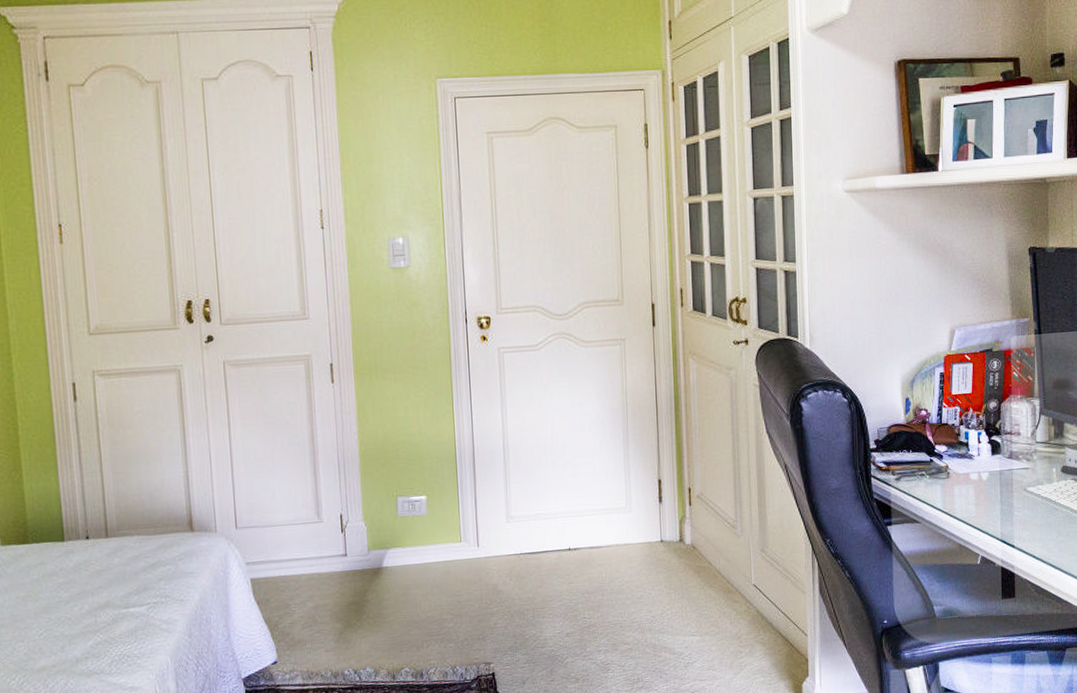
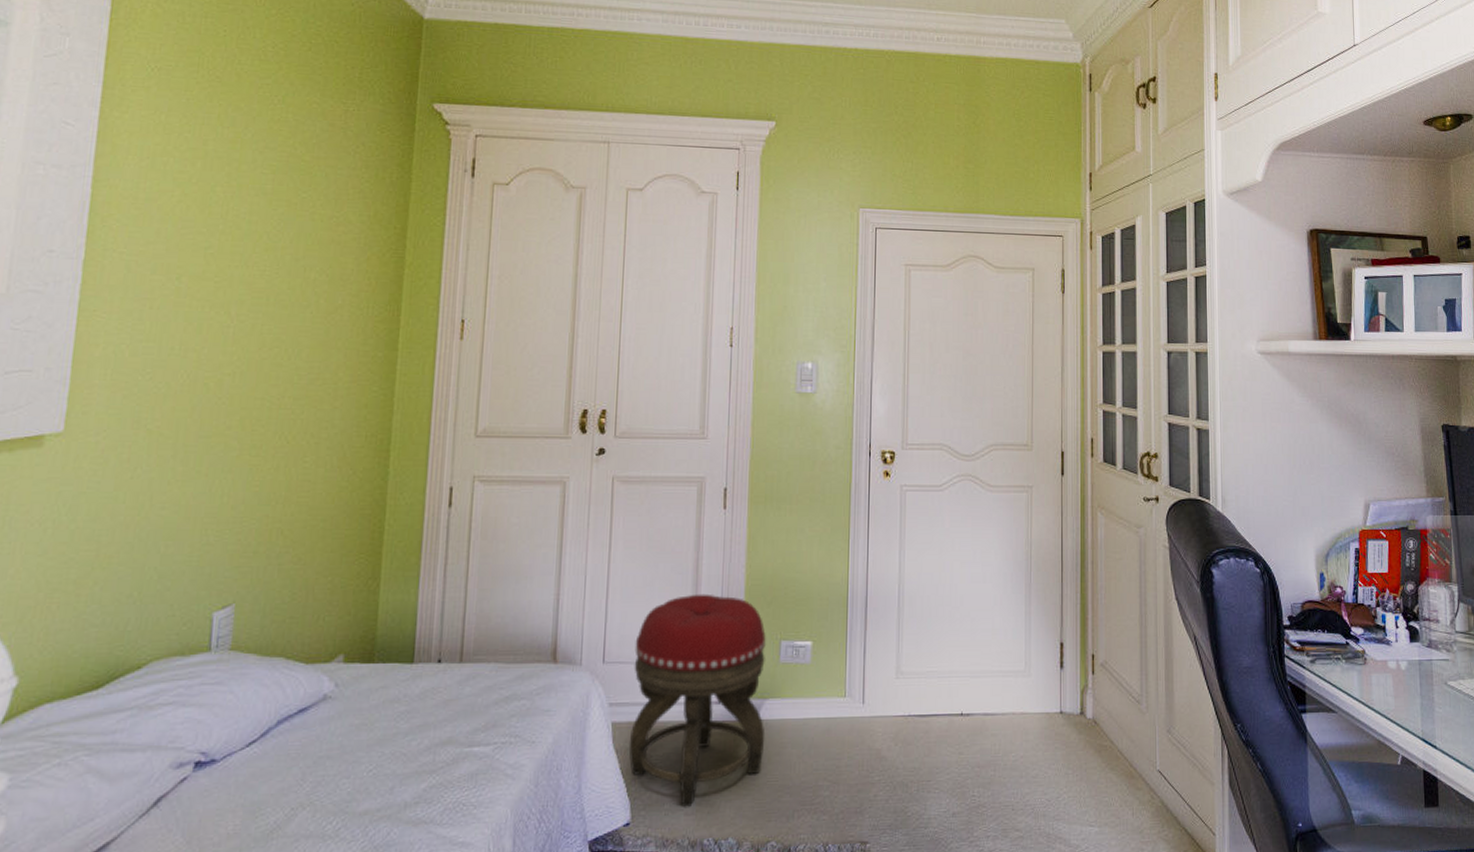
footstool: none [263,460,391,645] -> present [628,593,767,807]

